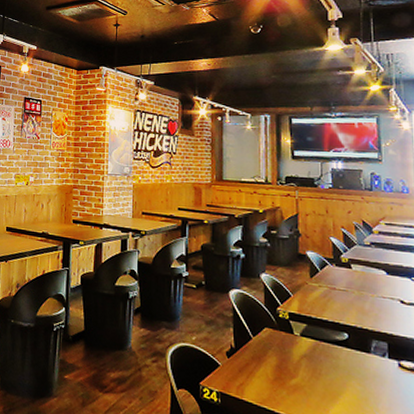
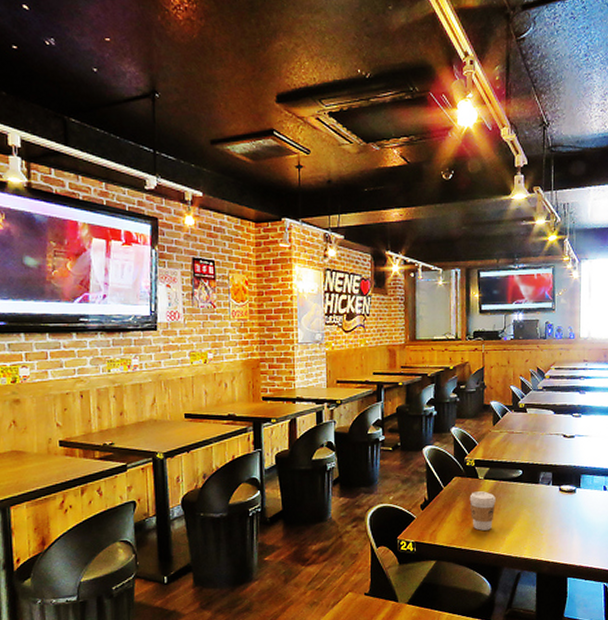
coffee cup: none [283,348,316,397] -> present [469,491,496,531]

